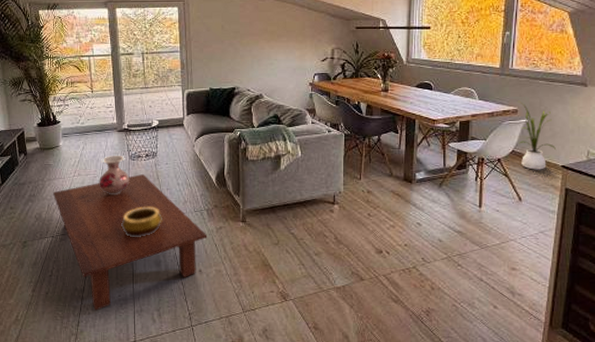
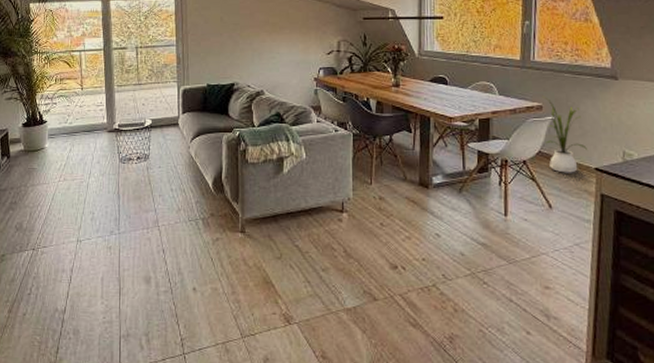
coffee table: present [53,174,207,311] -> none [36,179,203,335]
vase: present [99,156,130,196] -> none [86,158,119,203]
decorative bowl: present [121,207,162,237] -> none [108,216,154,250]

